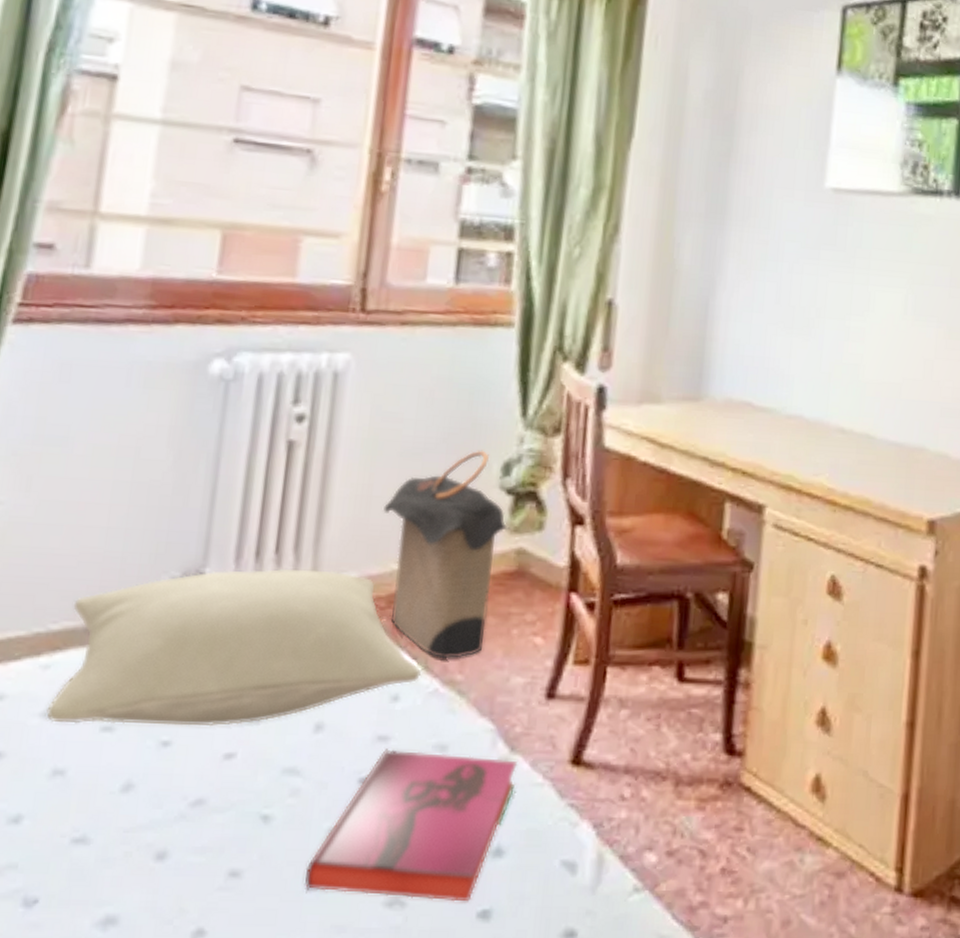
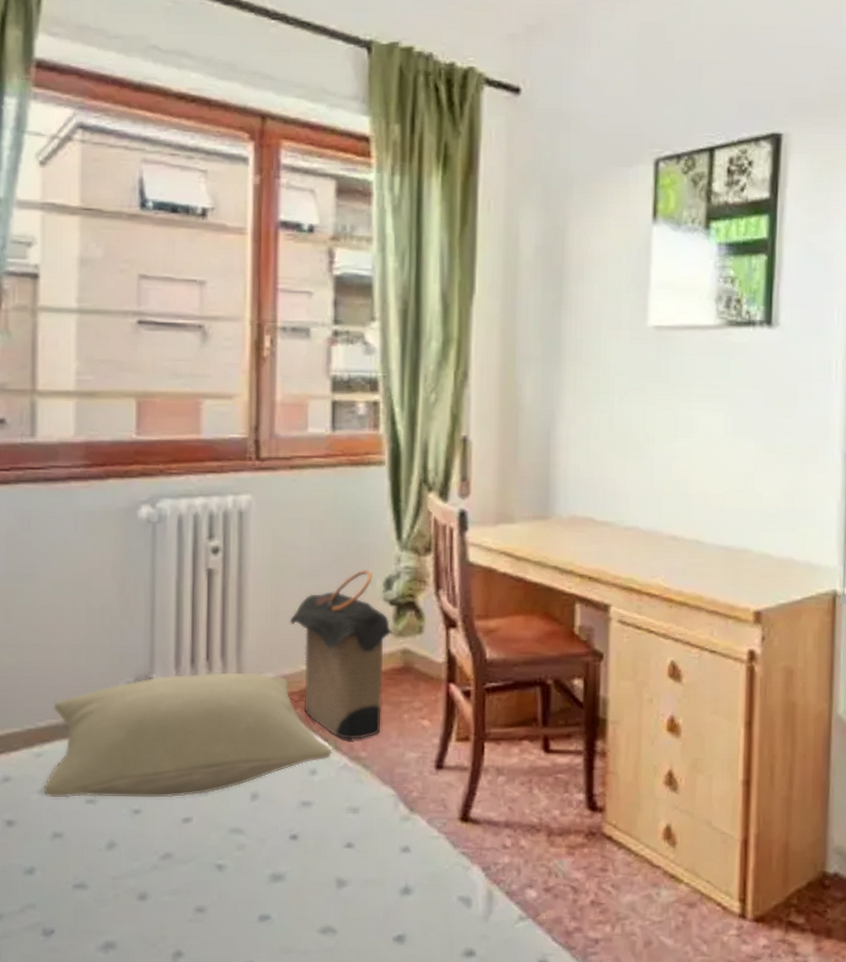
hardback book: present [304,749,518,902] -> none [255,812,417,929]

